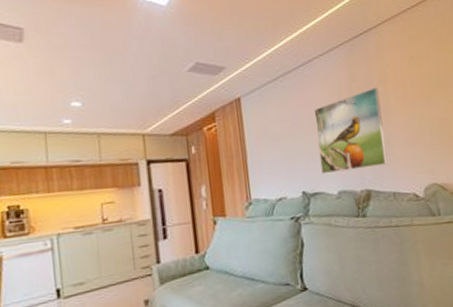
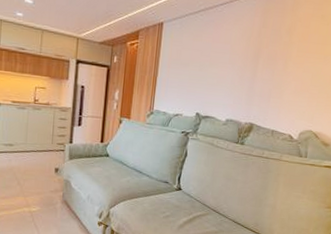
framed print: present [314,87,388,175] -> none [216,36,285,106]

